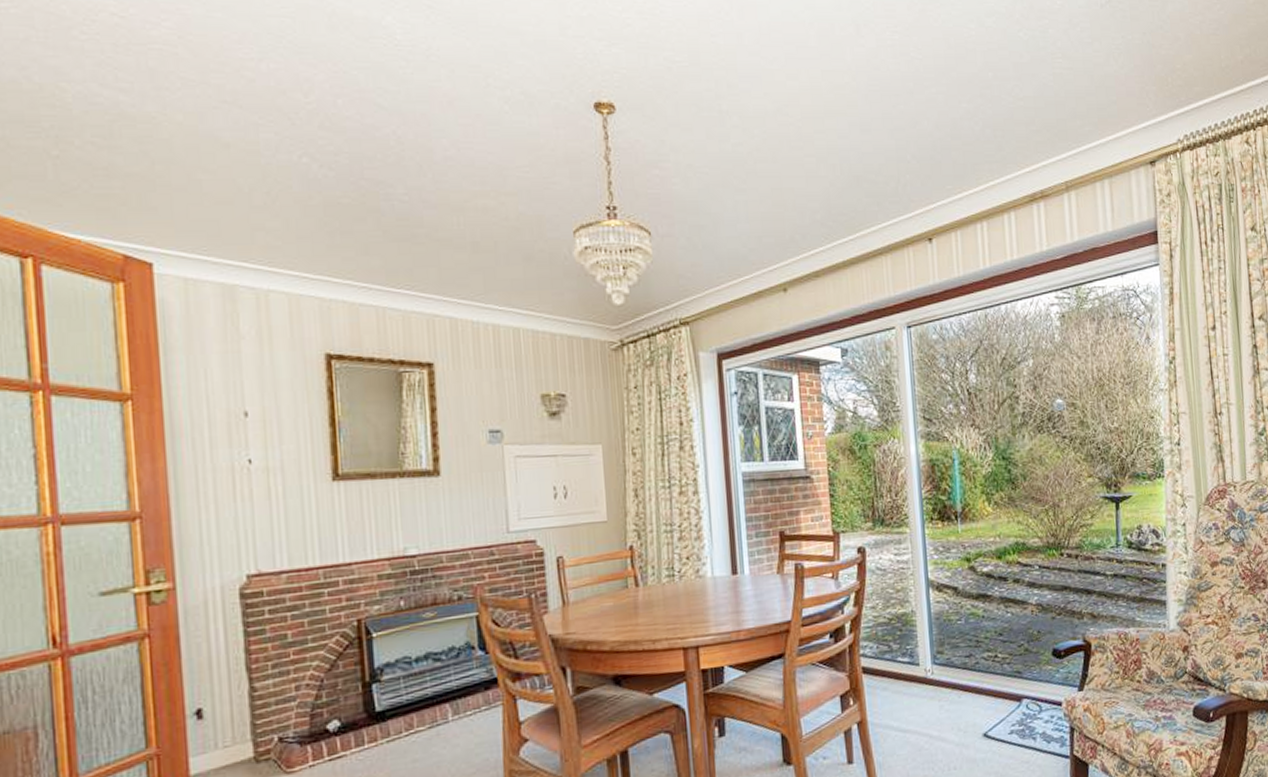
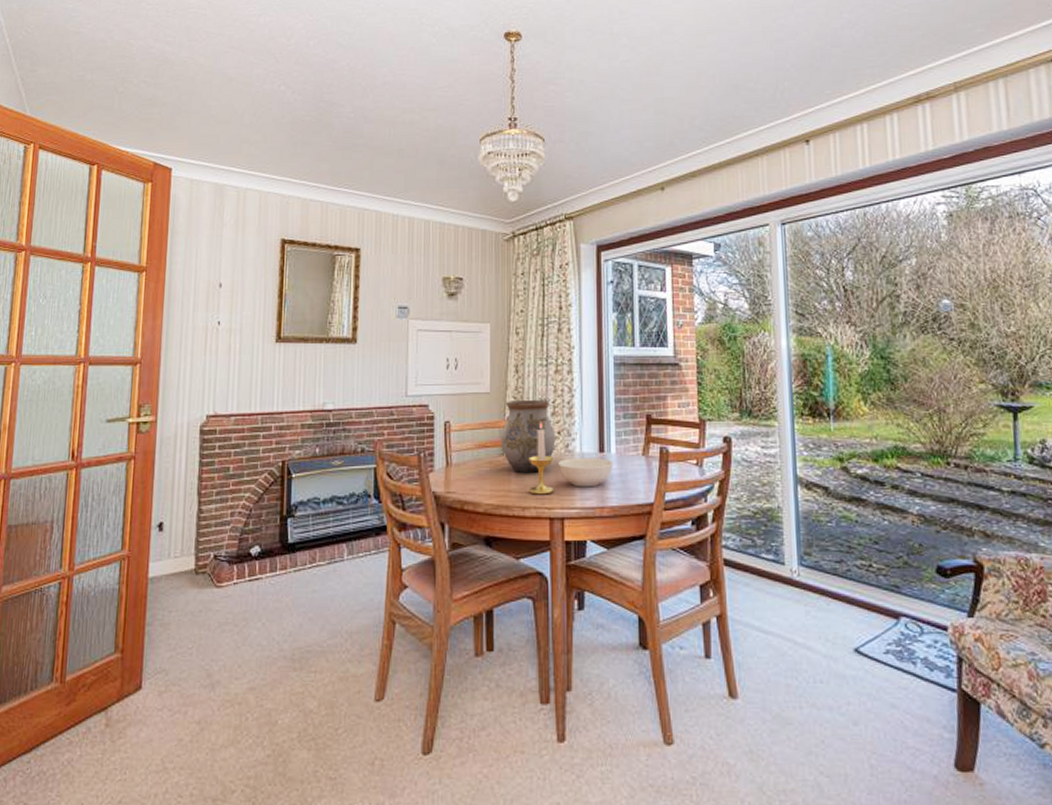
vase: none [623,524,685,604] -> present [501,399,556,472]
candlestick: none [656,547,687,626] -> present [528,421,555,495]
bowl: none [688,580,747,613] -> present [557,457,613,487]

